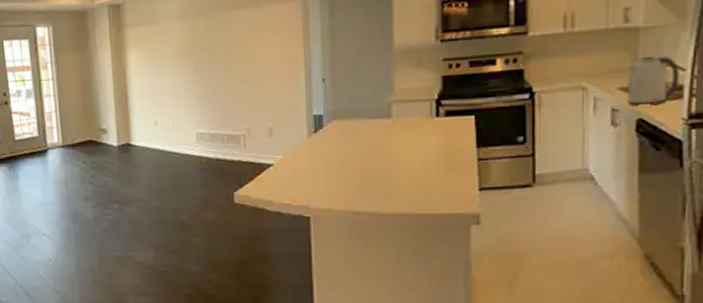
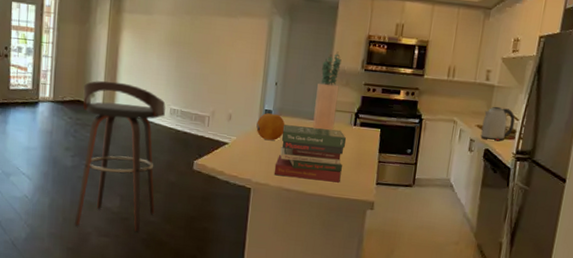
bar stool: none [93,111,196,287] -> present [75,80,166,232]
fruit: none [305,118,343,154] -> present [256,113,285,141]
books: none [336,125,429,197] -> present [274,125,347,183]
vase: none [378,23,409,130] -> present [312,51,342,130]

